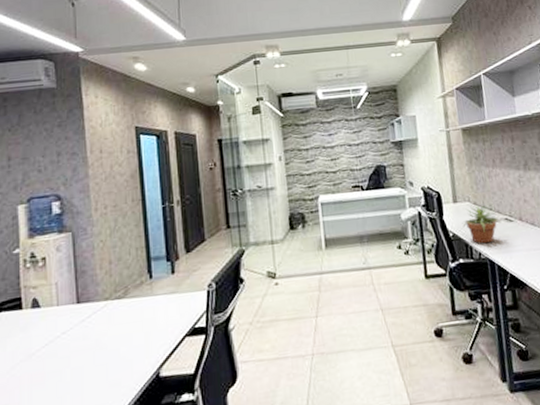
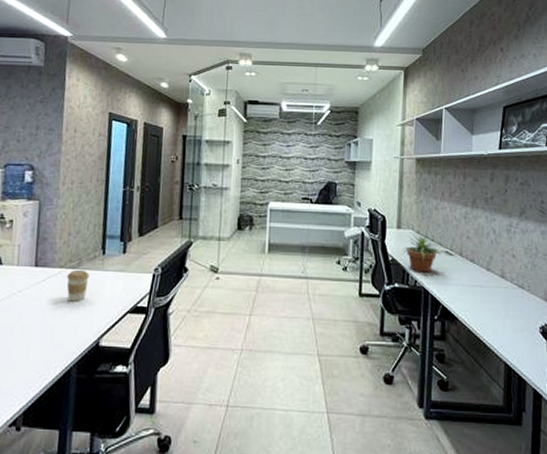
coffee cup: none [114,298,139,335] -> present [66,269,90,302]

